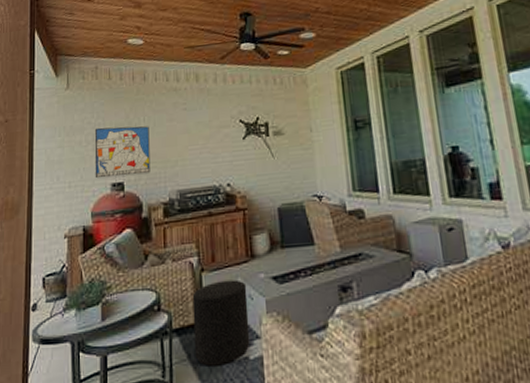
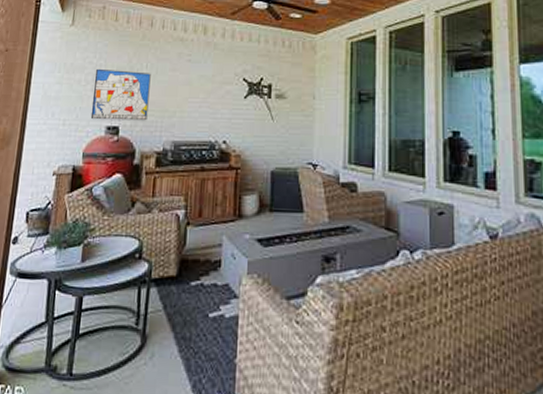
stool: present [192,279,250,366] -> none [171,236,231,320]

